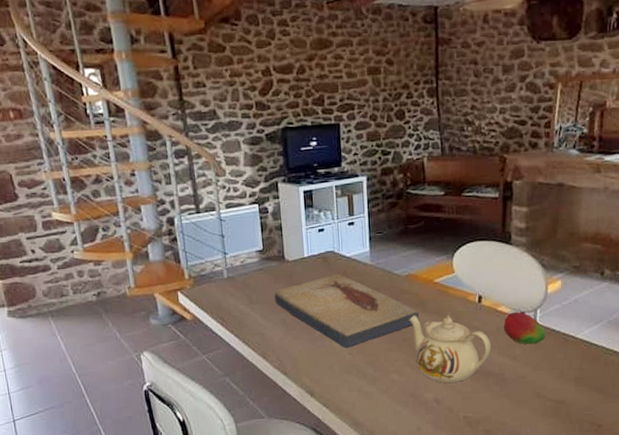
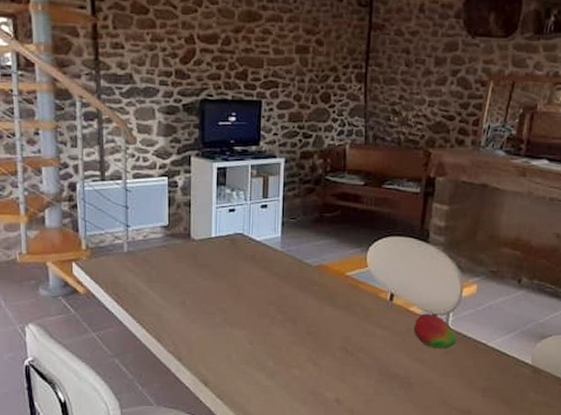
fish fossil: present [275,273,419,348] -> none [176,257,326,338]
teapot: present [408,315,491,384] -> none [315,308,399,384]

